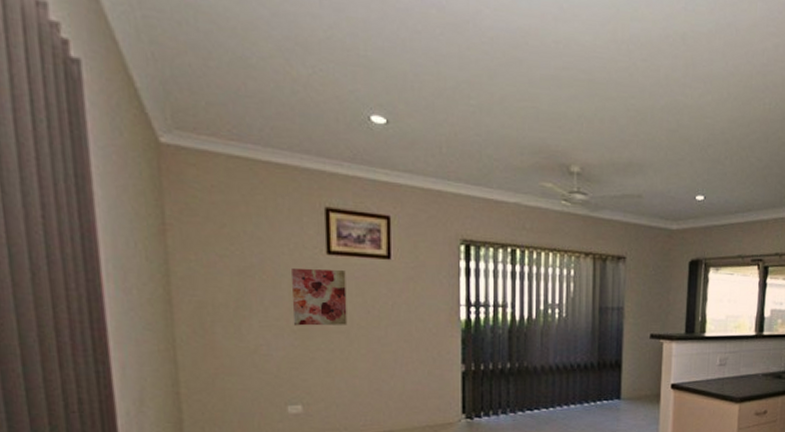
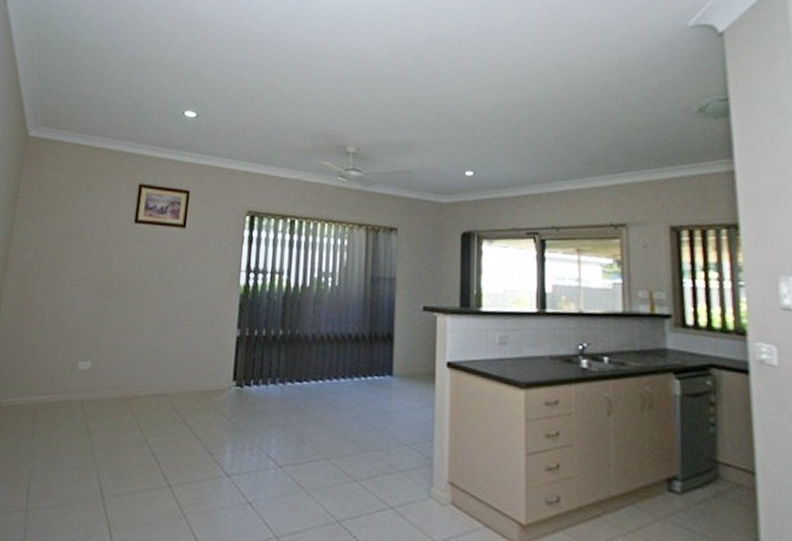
wall art: present [292,267,348,326] -> none [97,234,147,287]

